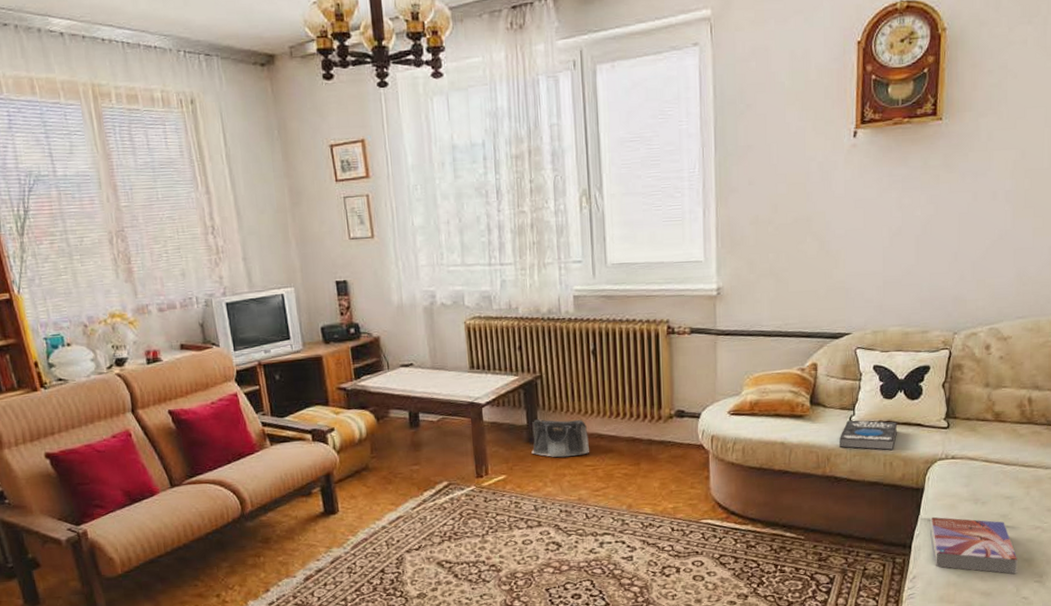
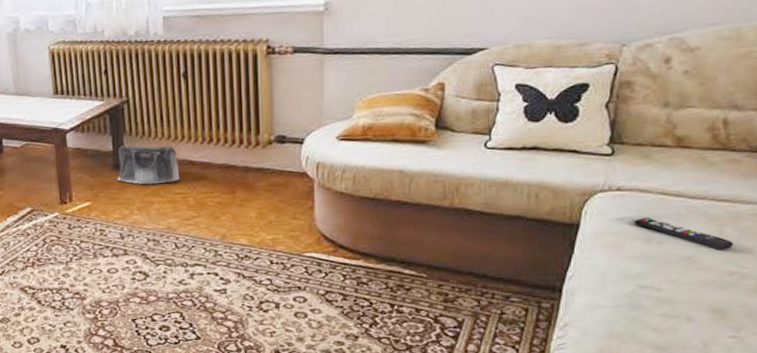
book: present [840,420,898,451] -> none [472,146,546,181]
textbook: present [930,517,1018,574] -> none [587,257,706,327]
remote control: none [964,481,1037,509] -> present [634,217,733,251]

